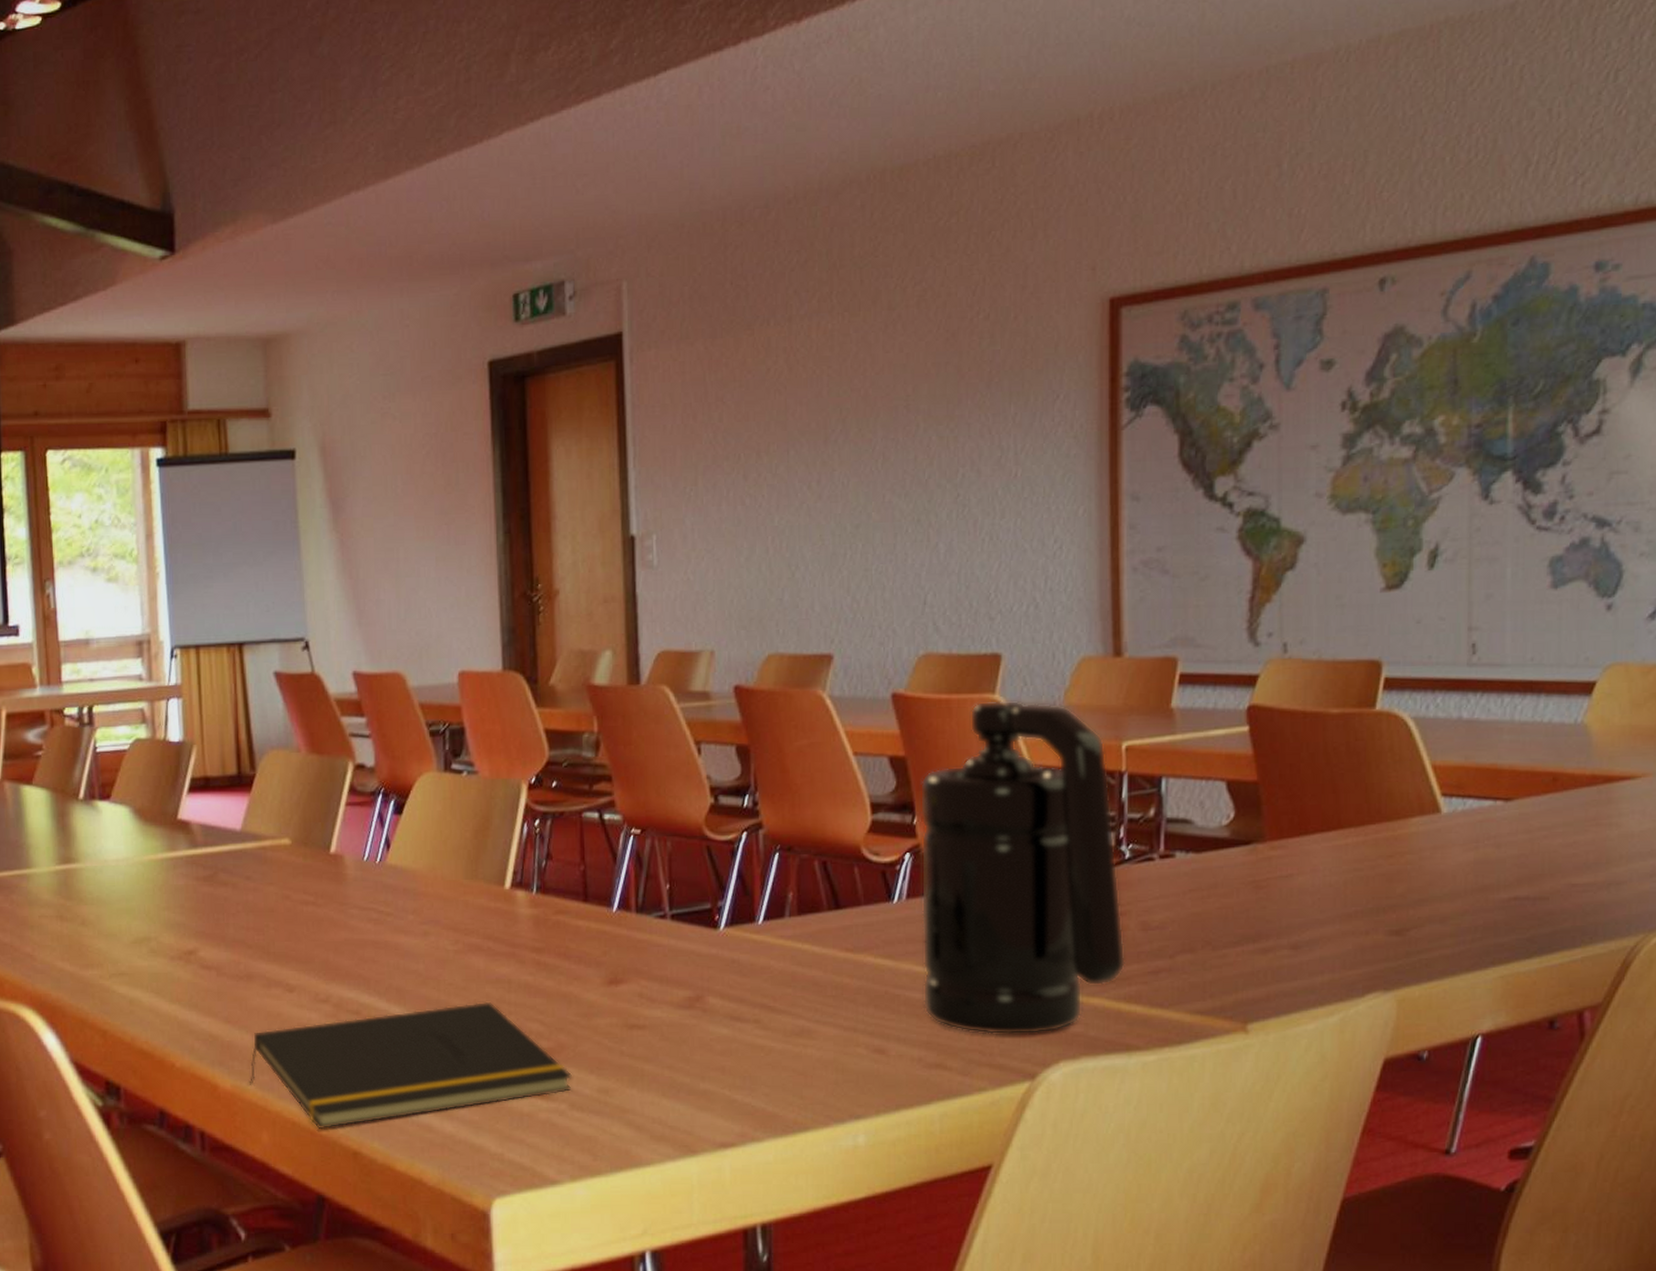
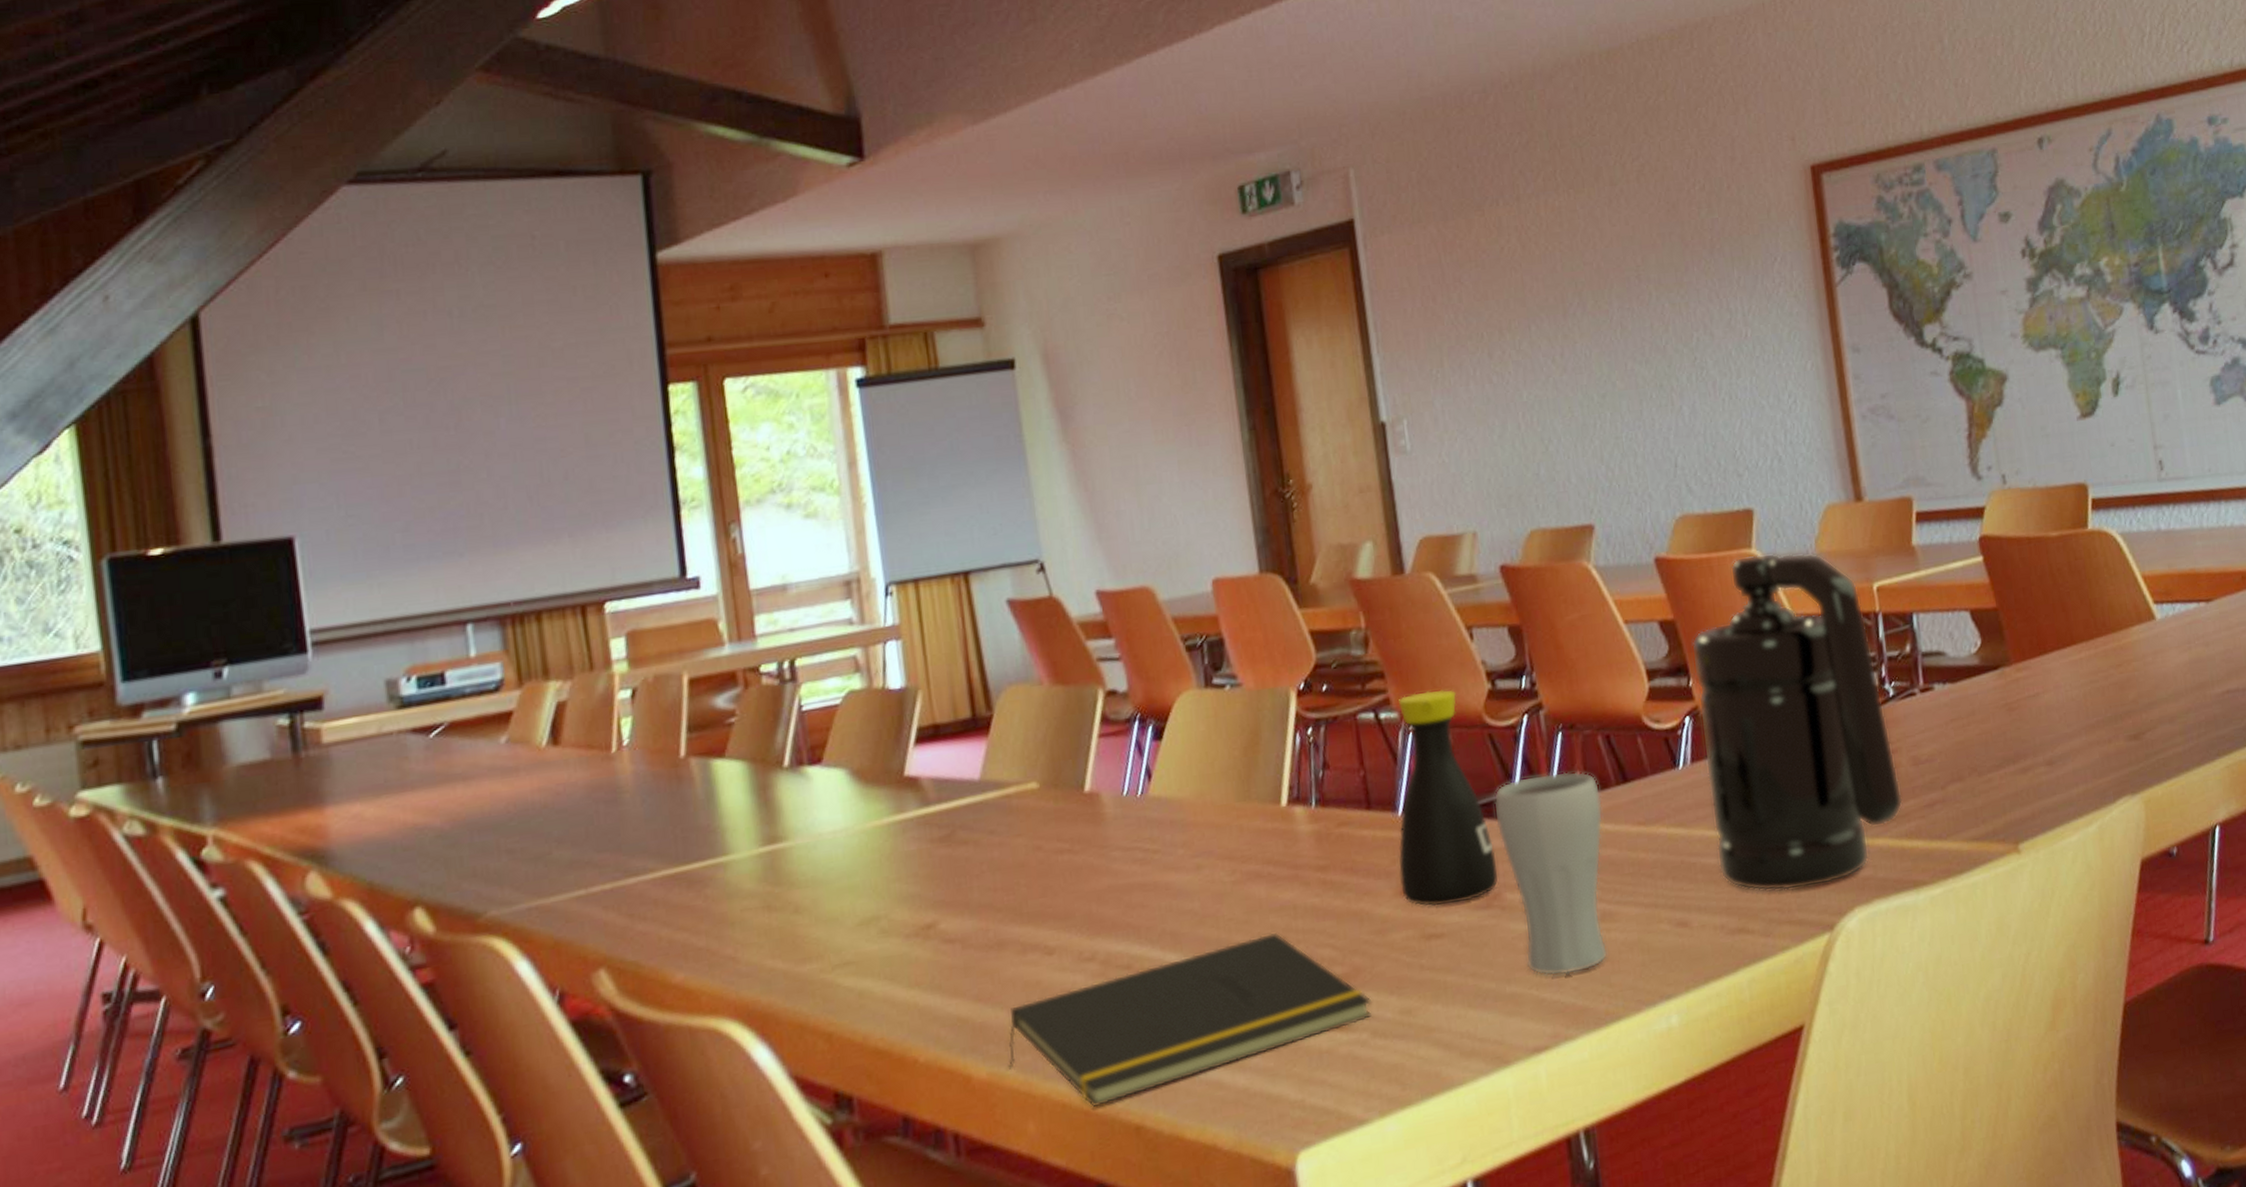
bottle: none [609,798,703,1000] -> present [1398,689,1498,907]
drinking glass: none [704,890,812,1081] -> present [1493,771,1608,976]

